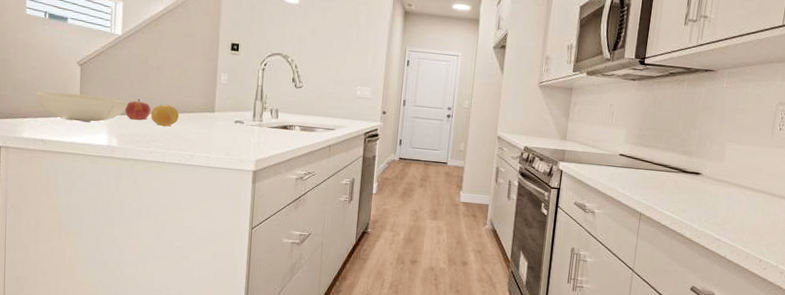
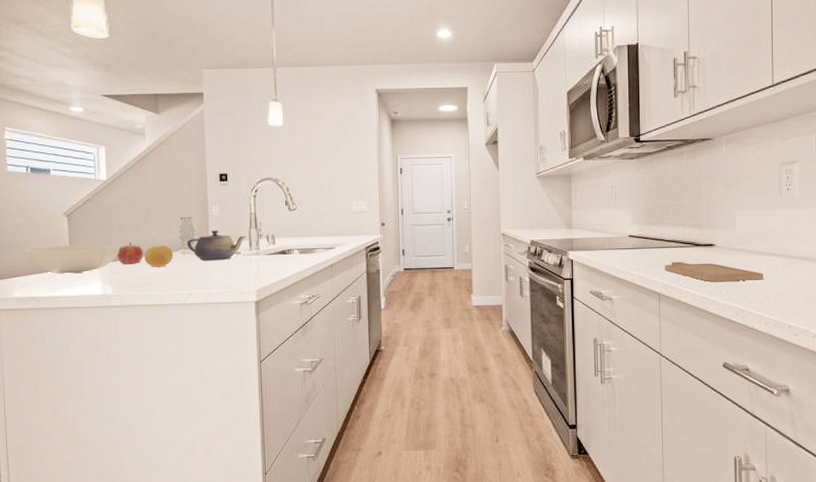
vase: none [184,80,204,119] -> present [176,216,197,255]
teapot: none [193,97,251,127] -> present [187,230,246,261]
chopping board: none [649,184,743,213] -> present [664,261,763,282]

